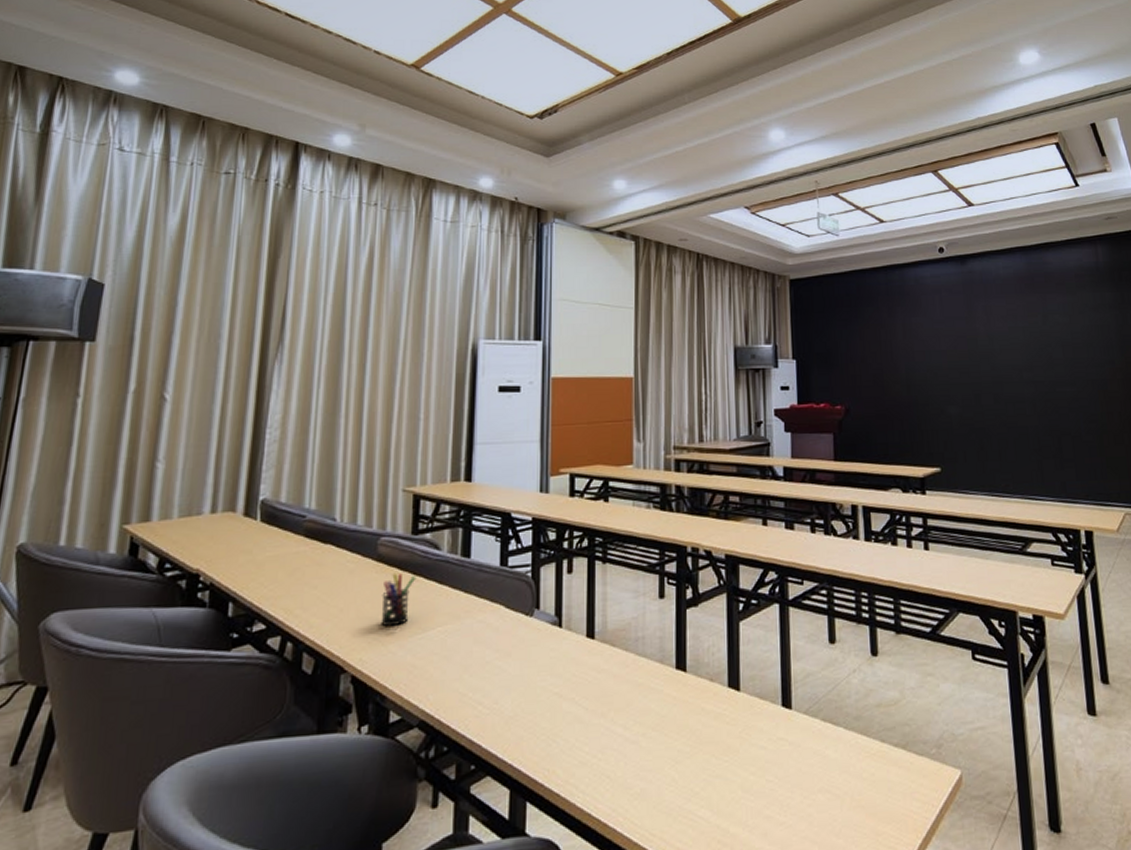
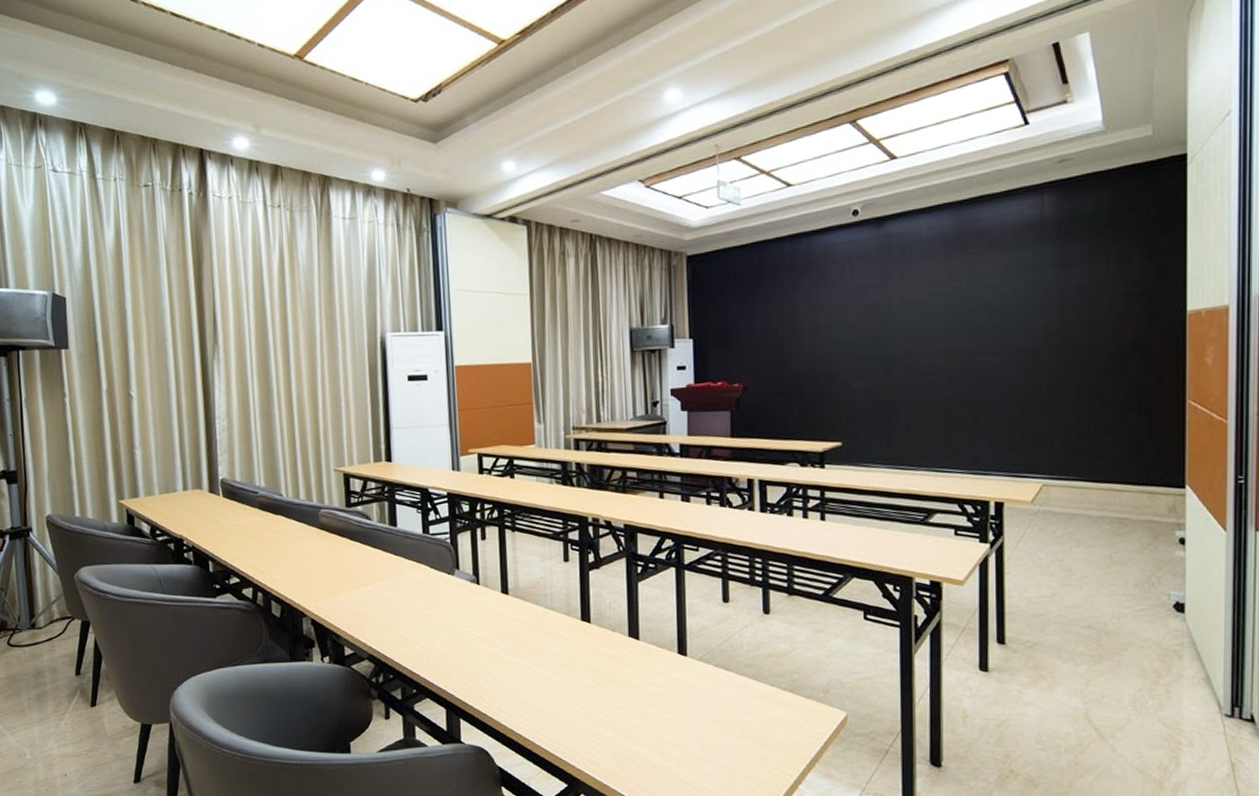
pen holder: present [381,572,417,627] -> none [327,538,354,582]

